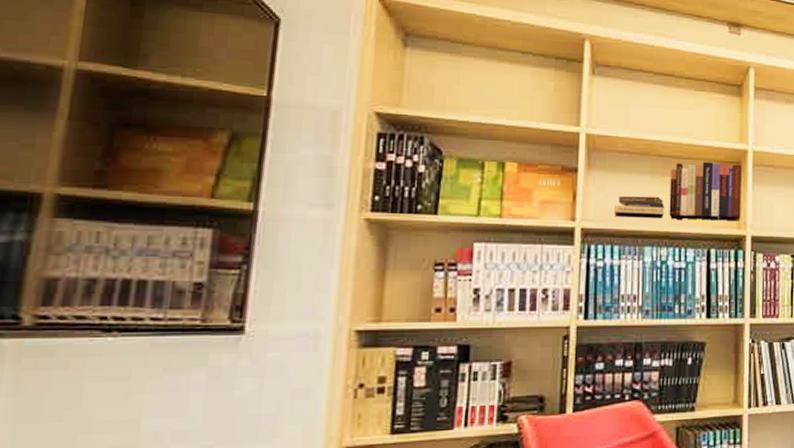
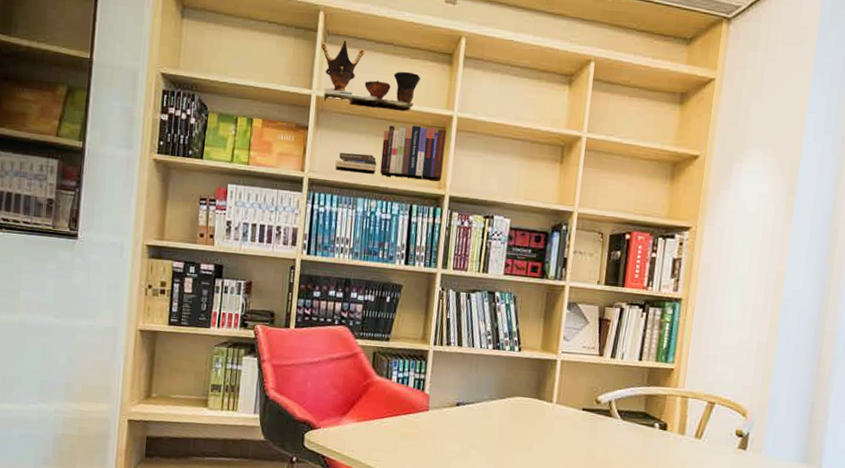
pottery: none [588,71,709,147] -> present [320,39,421,112]

